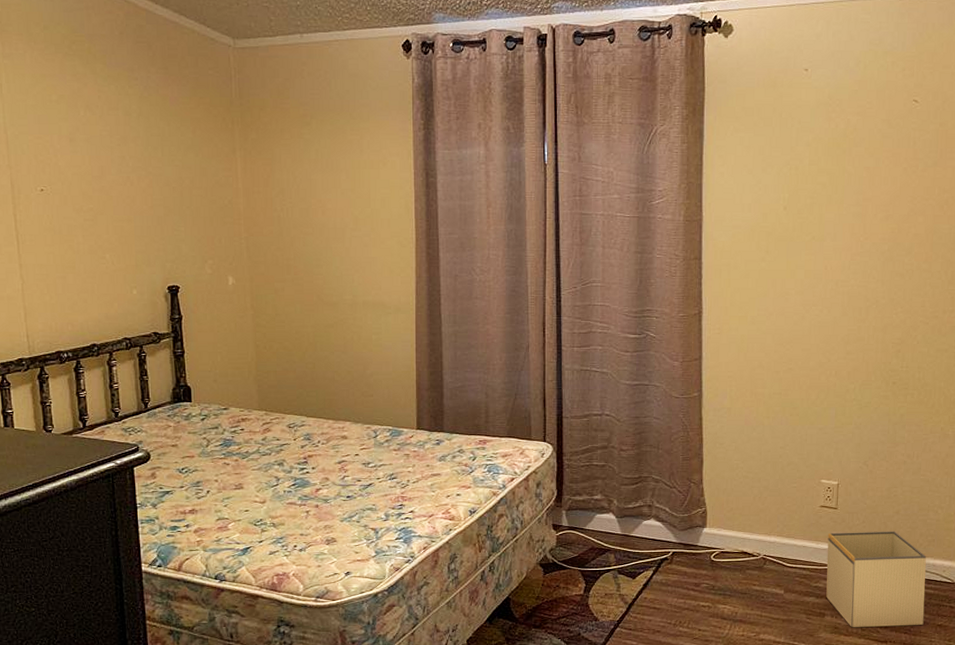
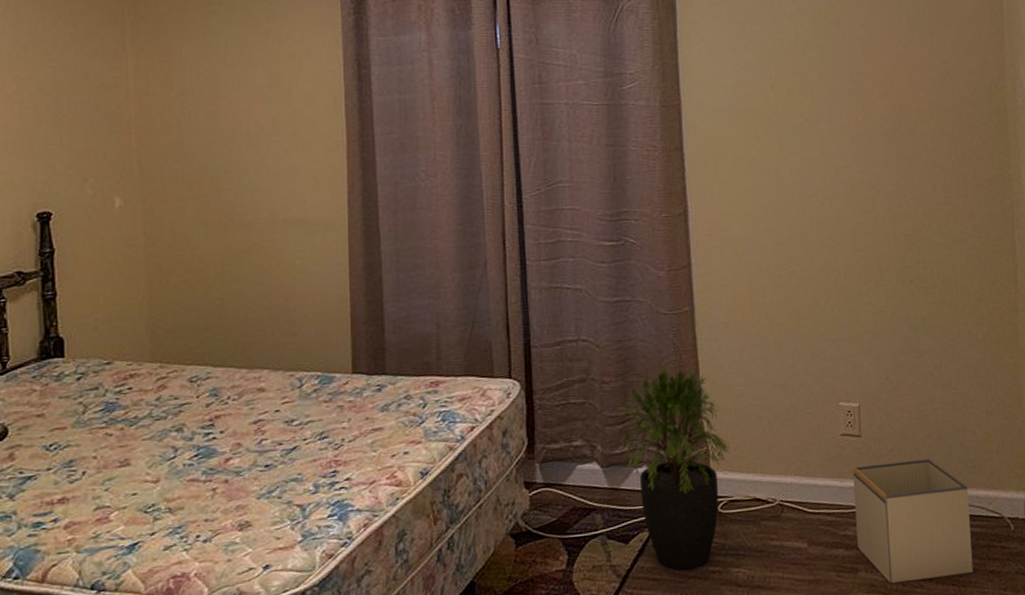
potted plant: none [631,440,725,603] -> present [619,366,731,570]

